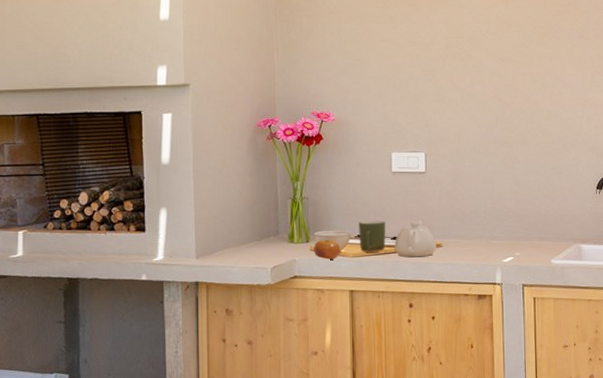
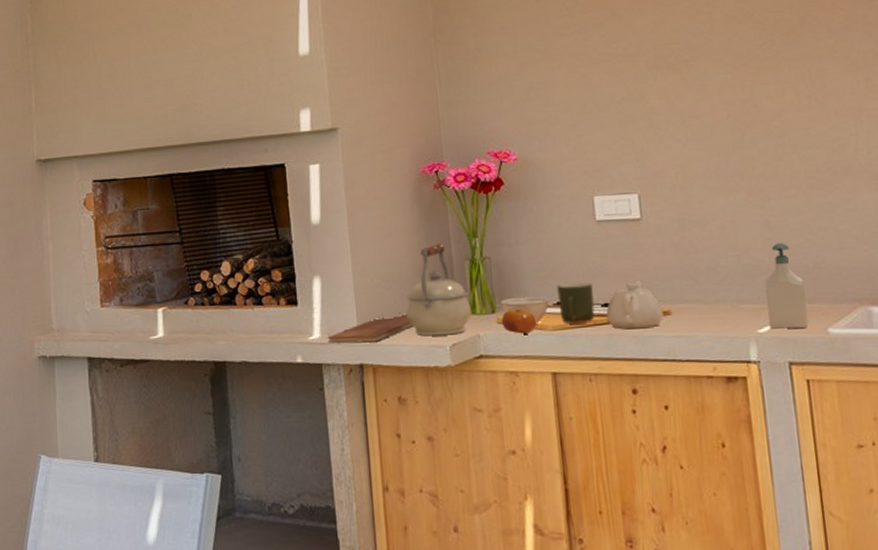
chopping board: none [169,241,242,265] -> present [327,313,413,343]
kettle: none [237,185,290,260] -> present [406,244,472,337]
soap bottle: none [510,195,538,260] -> present [764,243,809,329]

